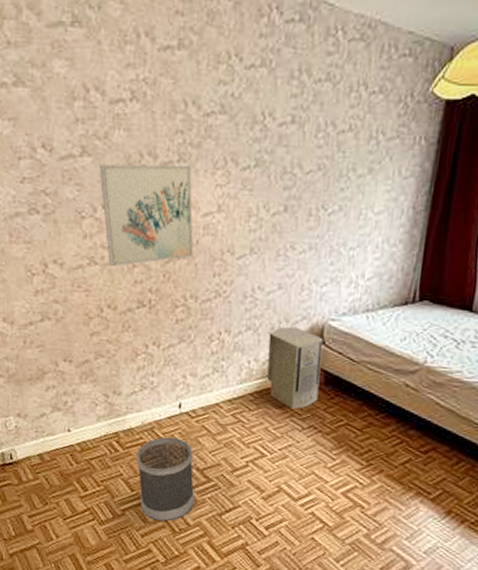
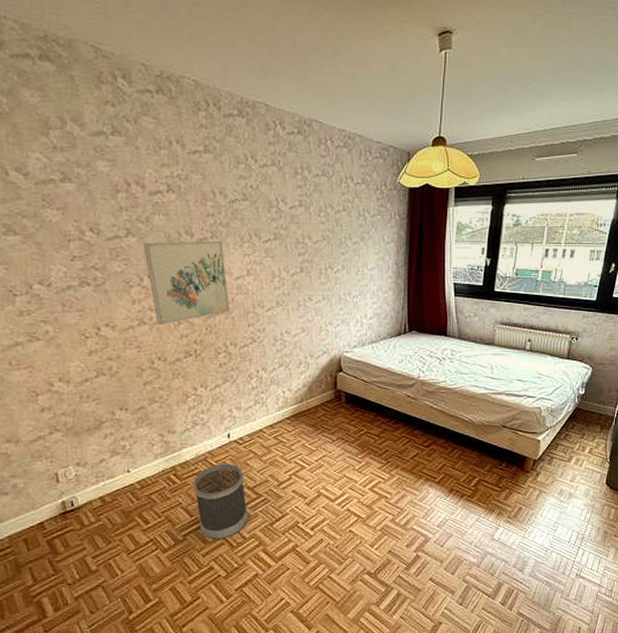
air purifier: present [267,326,324,410] -> none [298,360,342,427]

